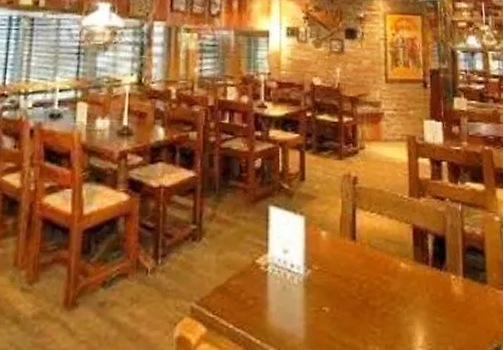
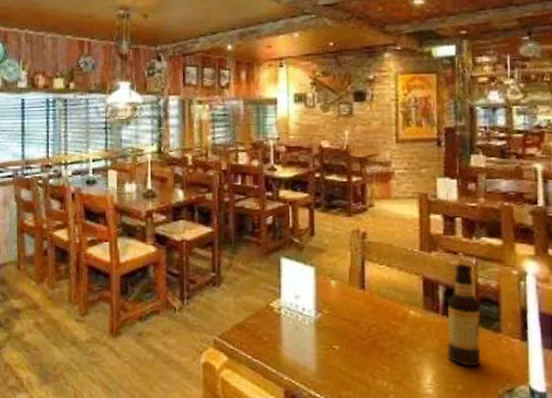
bottle: none [437,209,470,324] -> present [447,263,481,367]

